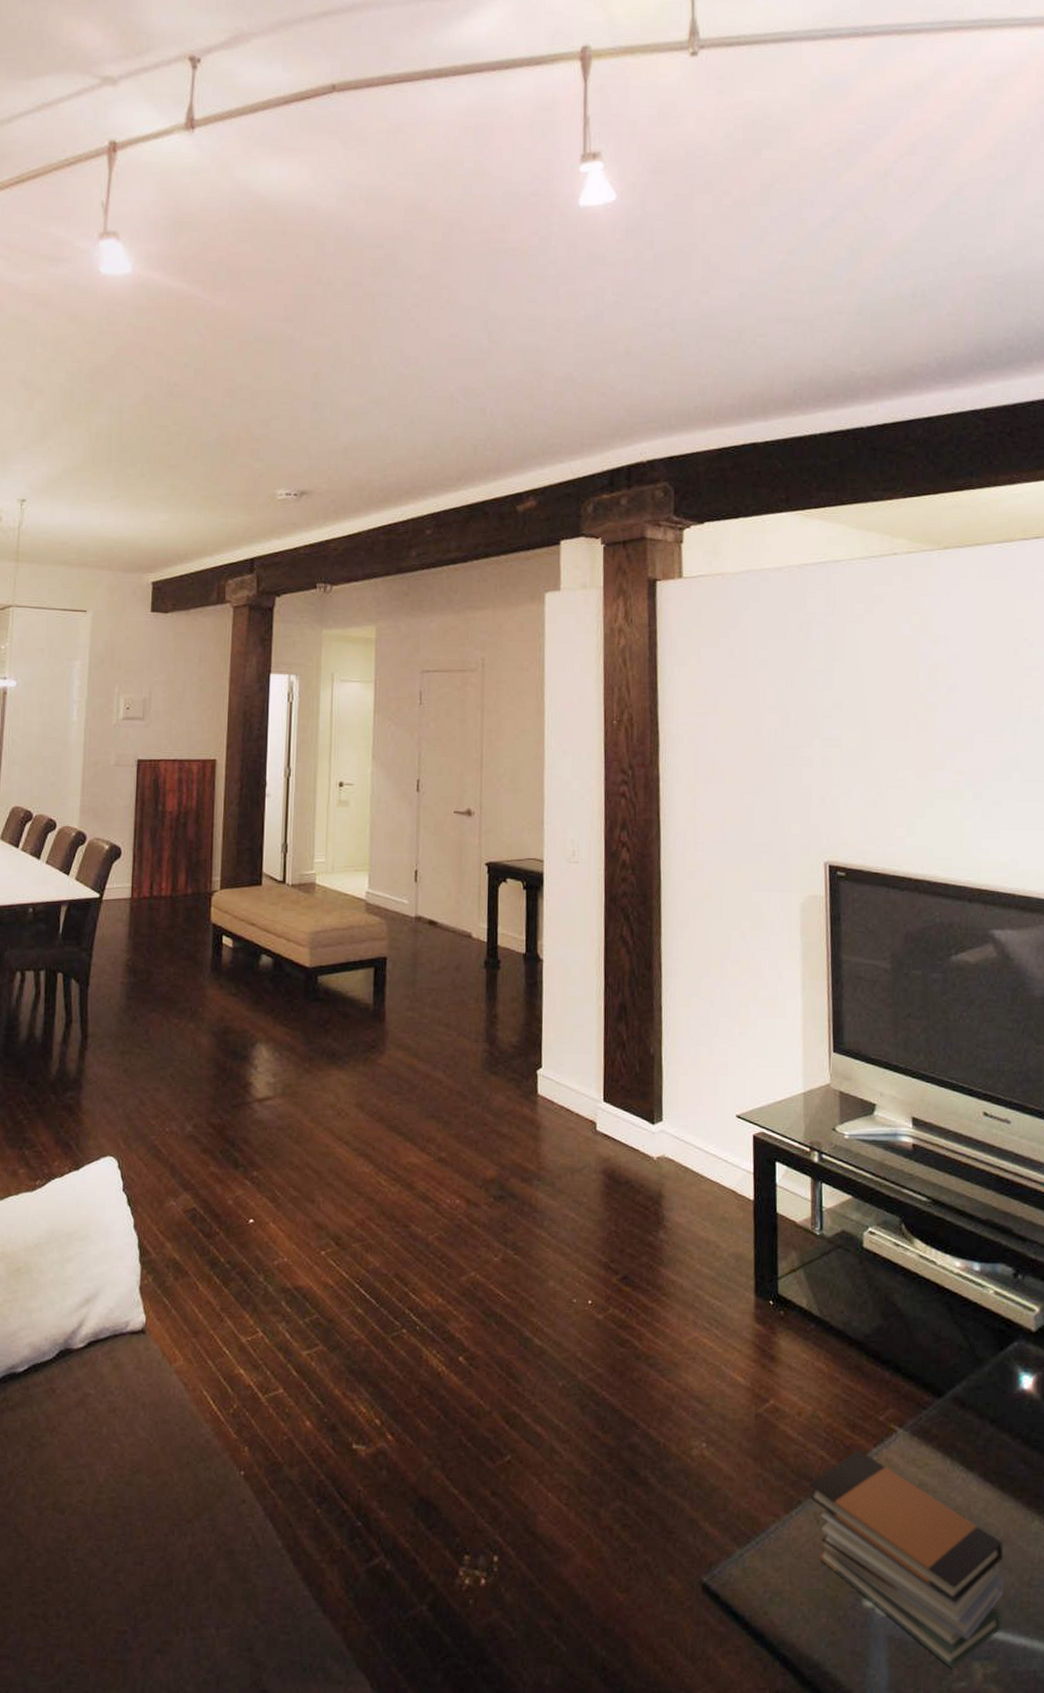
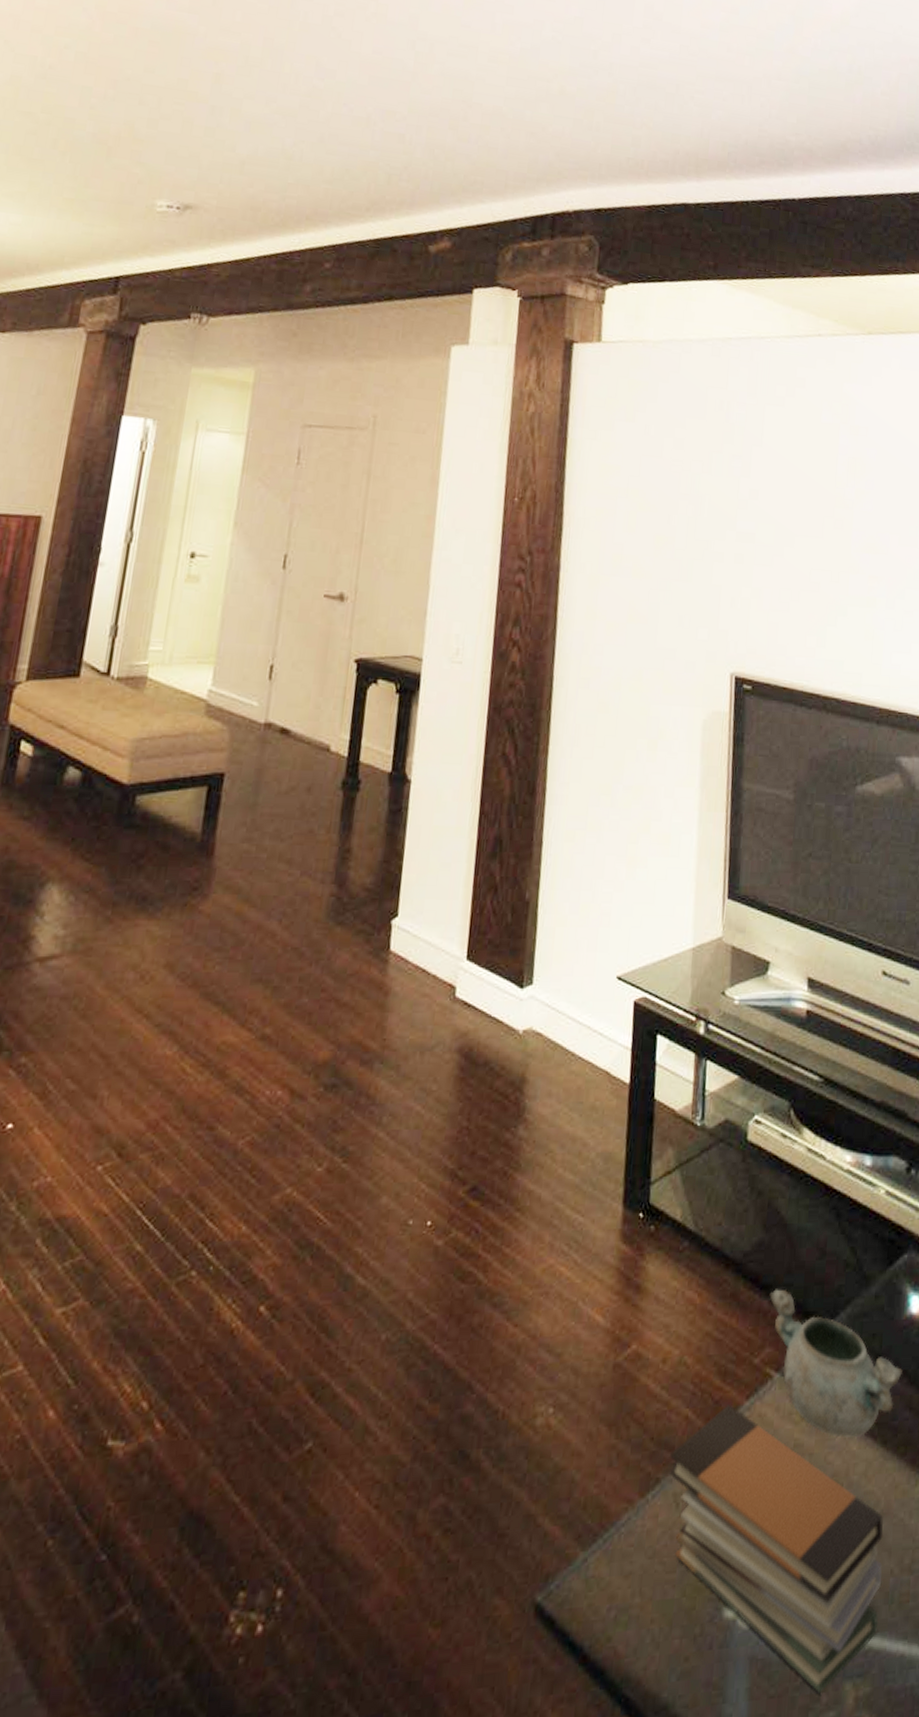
decorative bowl: none [890,1364,1016,1481] -> present [769,1289,902,1438]

